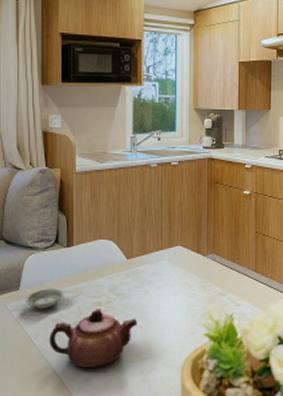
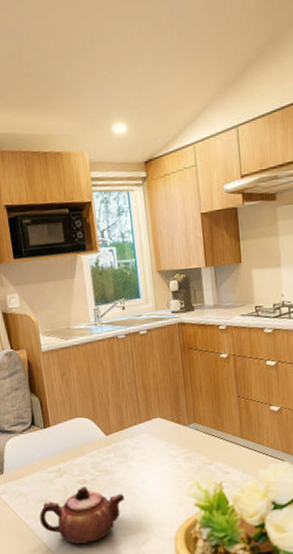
saucer: present [25,287,64,309] -> none [10,469,48,491]

